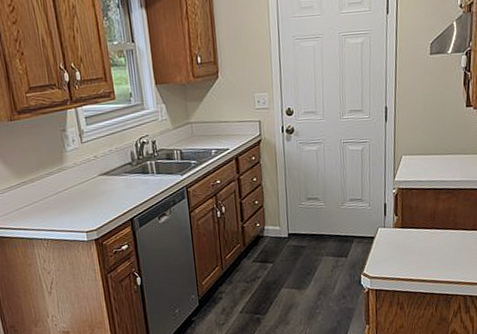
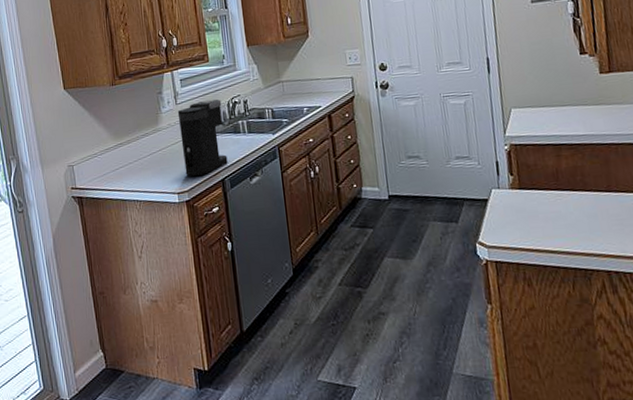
coffee maker: none [83,138,136,216] -> present [177,99,228,177]

